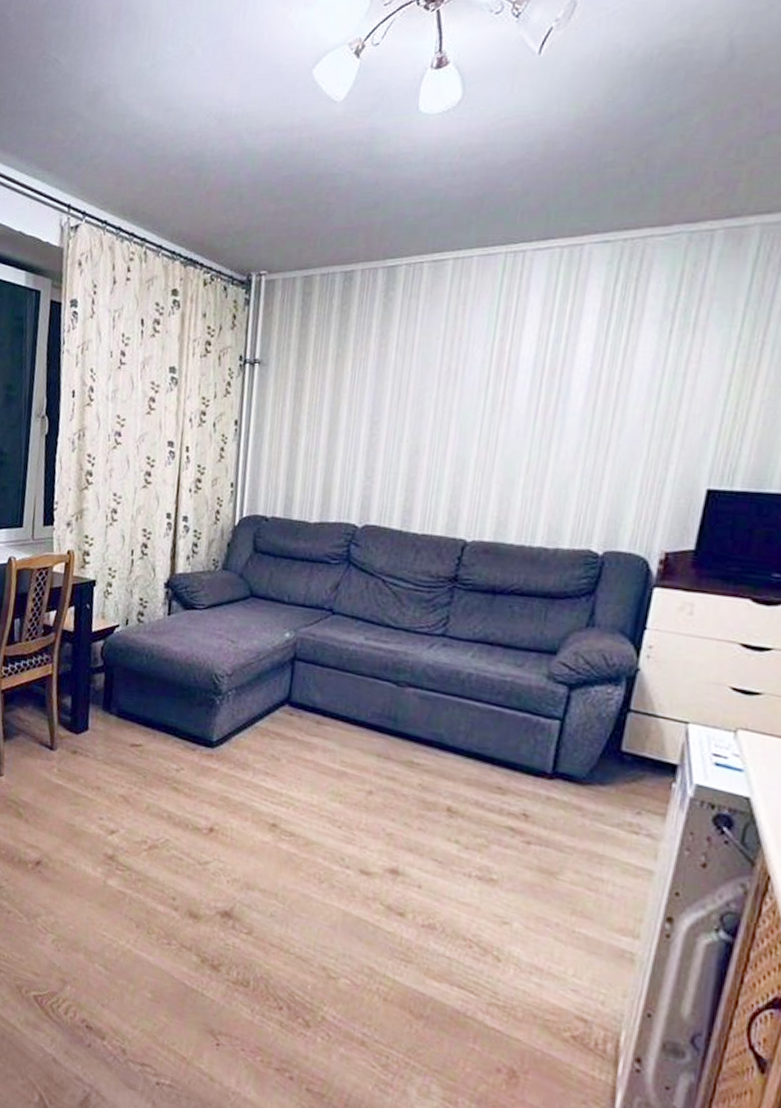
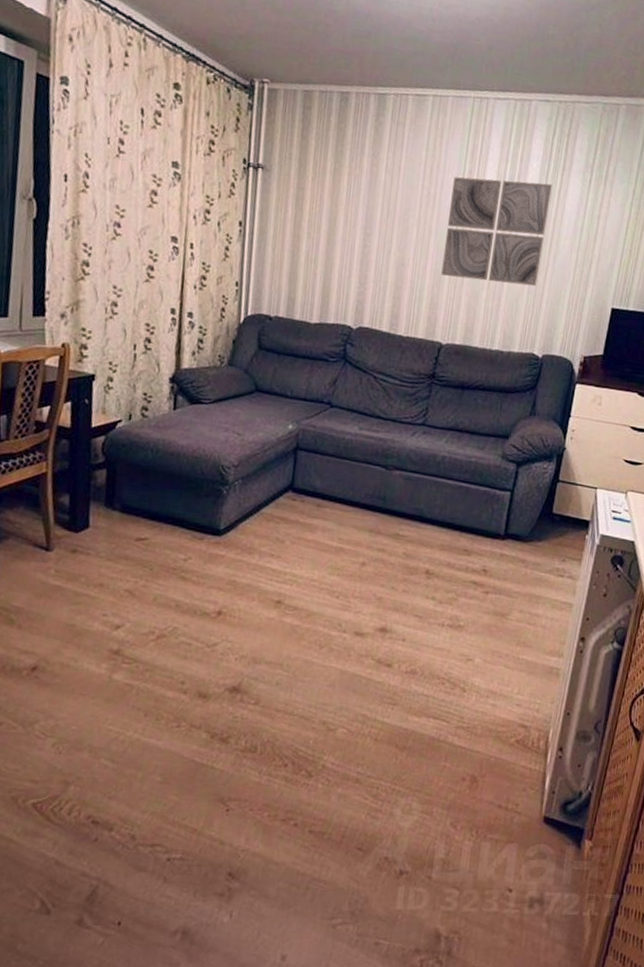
wall art: none [465,341,615,468] -> present [441,176,552,287]

